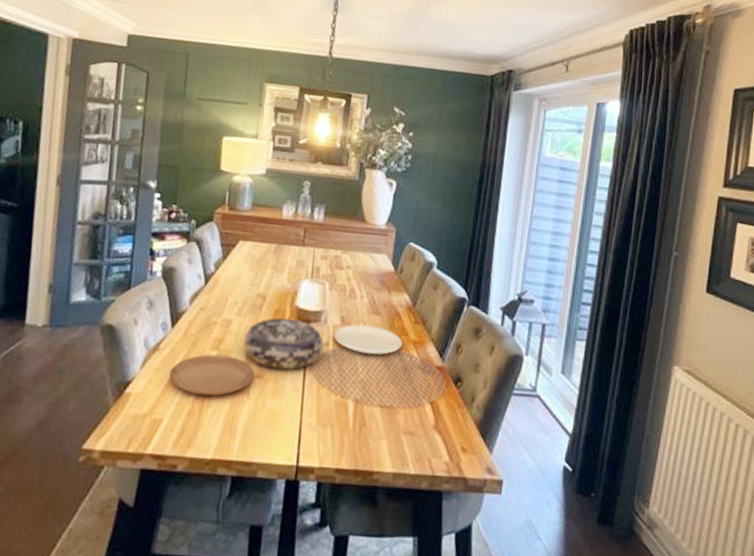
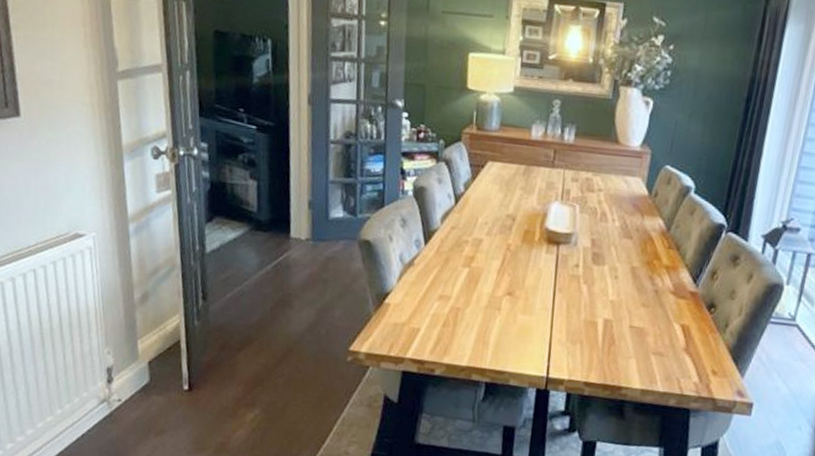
plate: present [168,354,255,396] -> none [424,271,506,310]
decorative bowl: present [243,317,324,370] -> none [493,238,574,289]
place mat: present [312,346,447,408] -> none [561,268,700,330]
plate: present [333,324,403,355] -> none [583,247,655,278]

